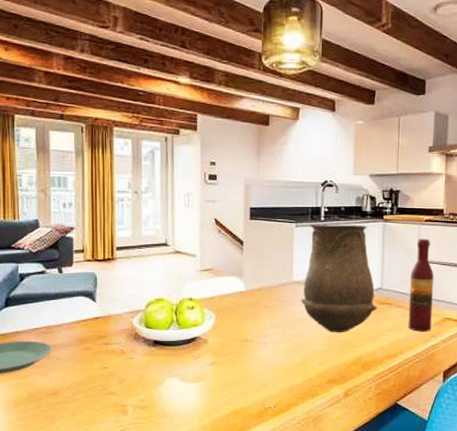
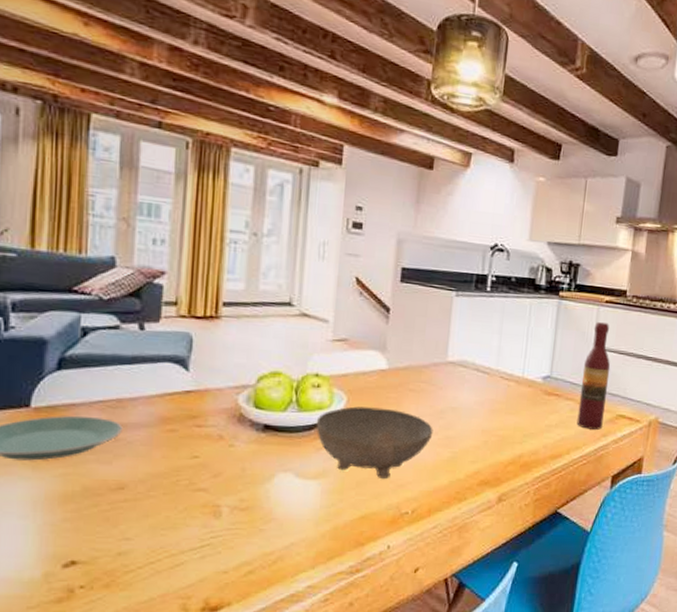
bowl: none [193,322,286,381] -> present [316,406,433,480]
vase: present [301,224,377,333] -> none [455,294,544,427]

